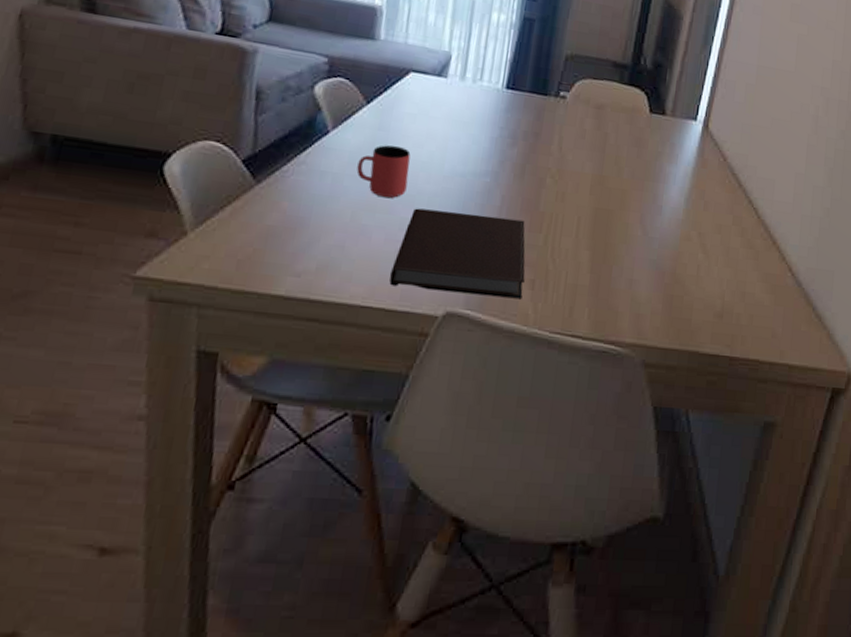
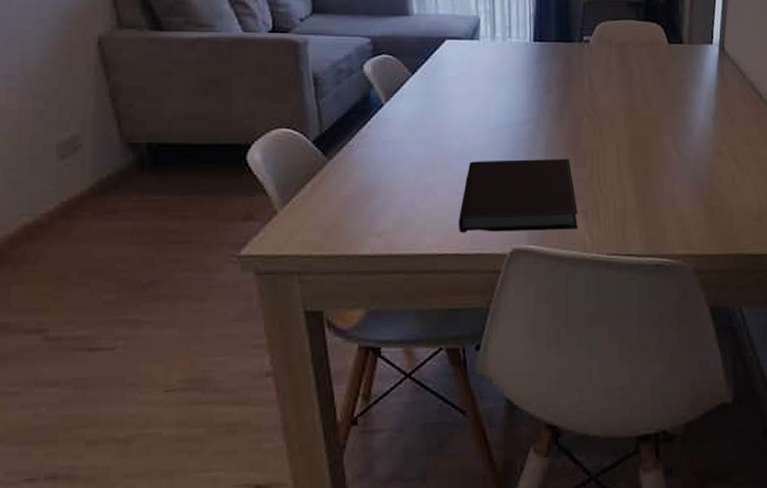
cup: present [356,145,411,198] -> none [413,109,460,157]

